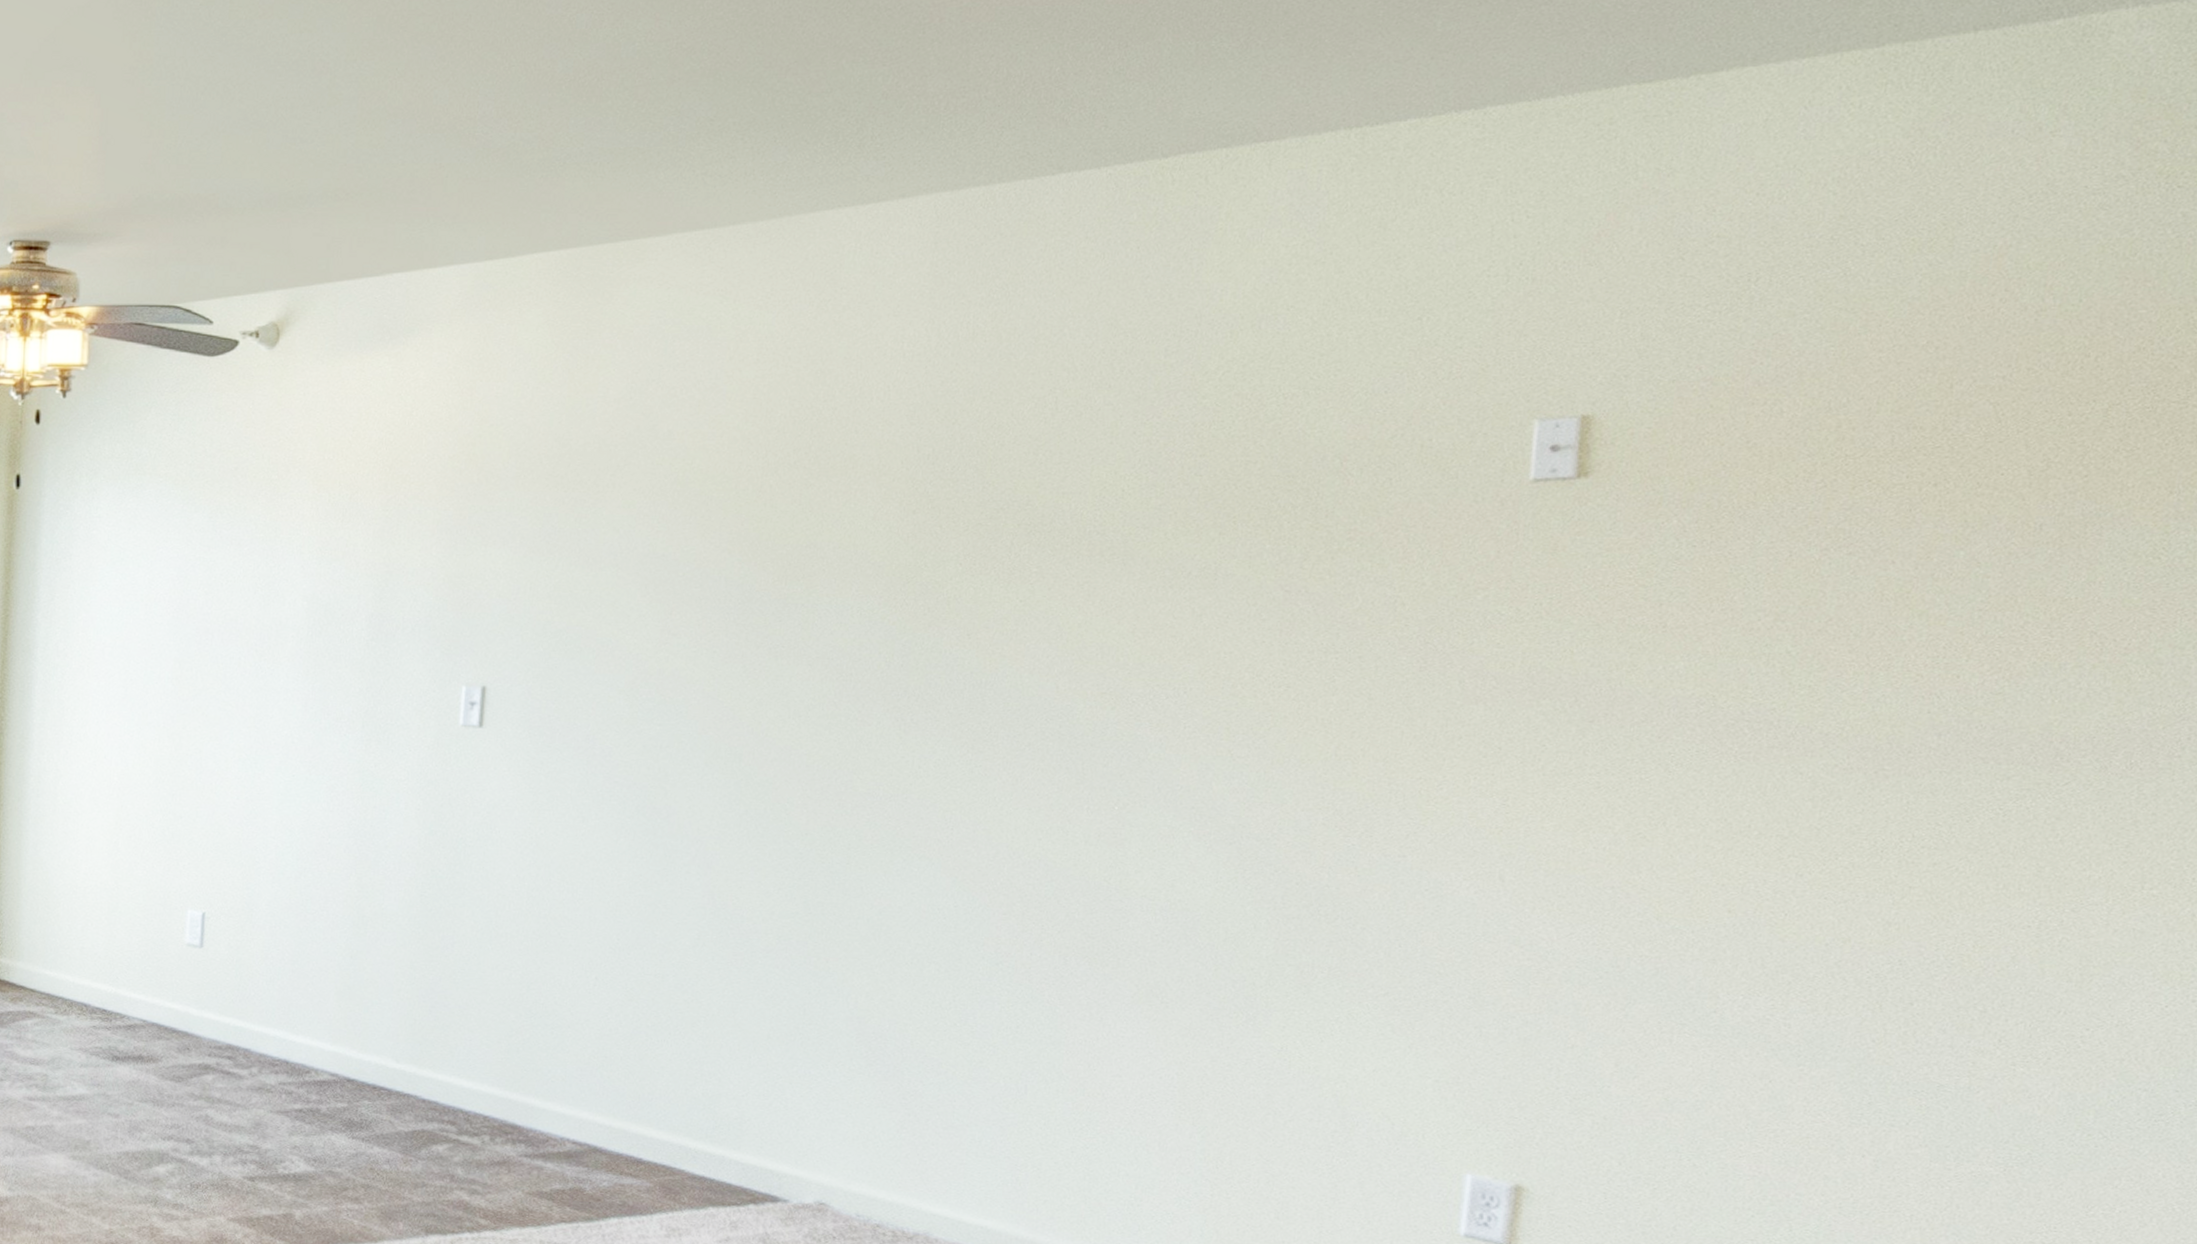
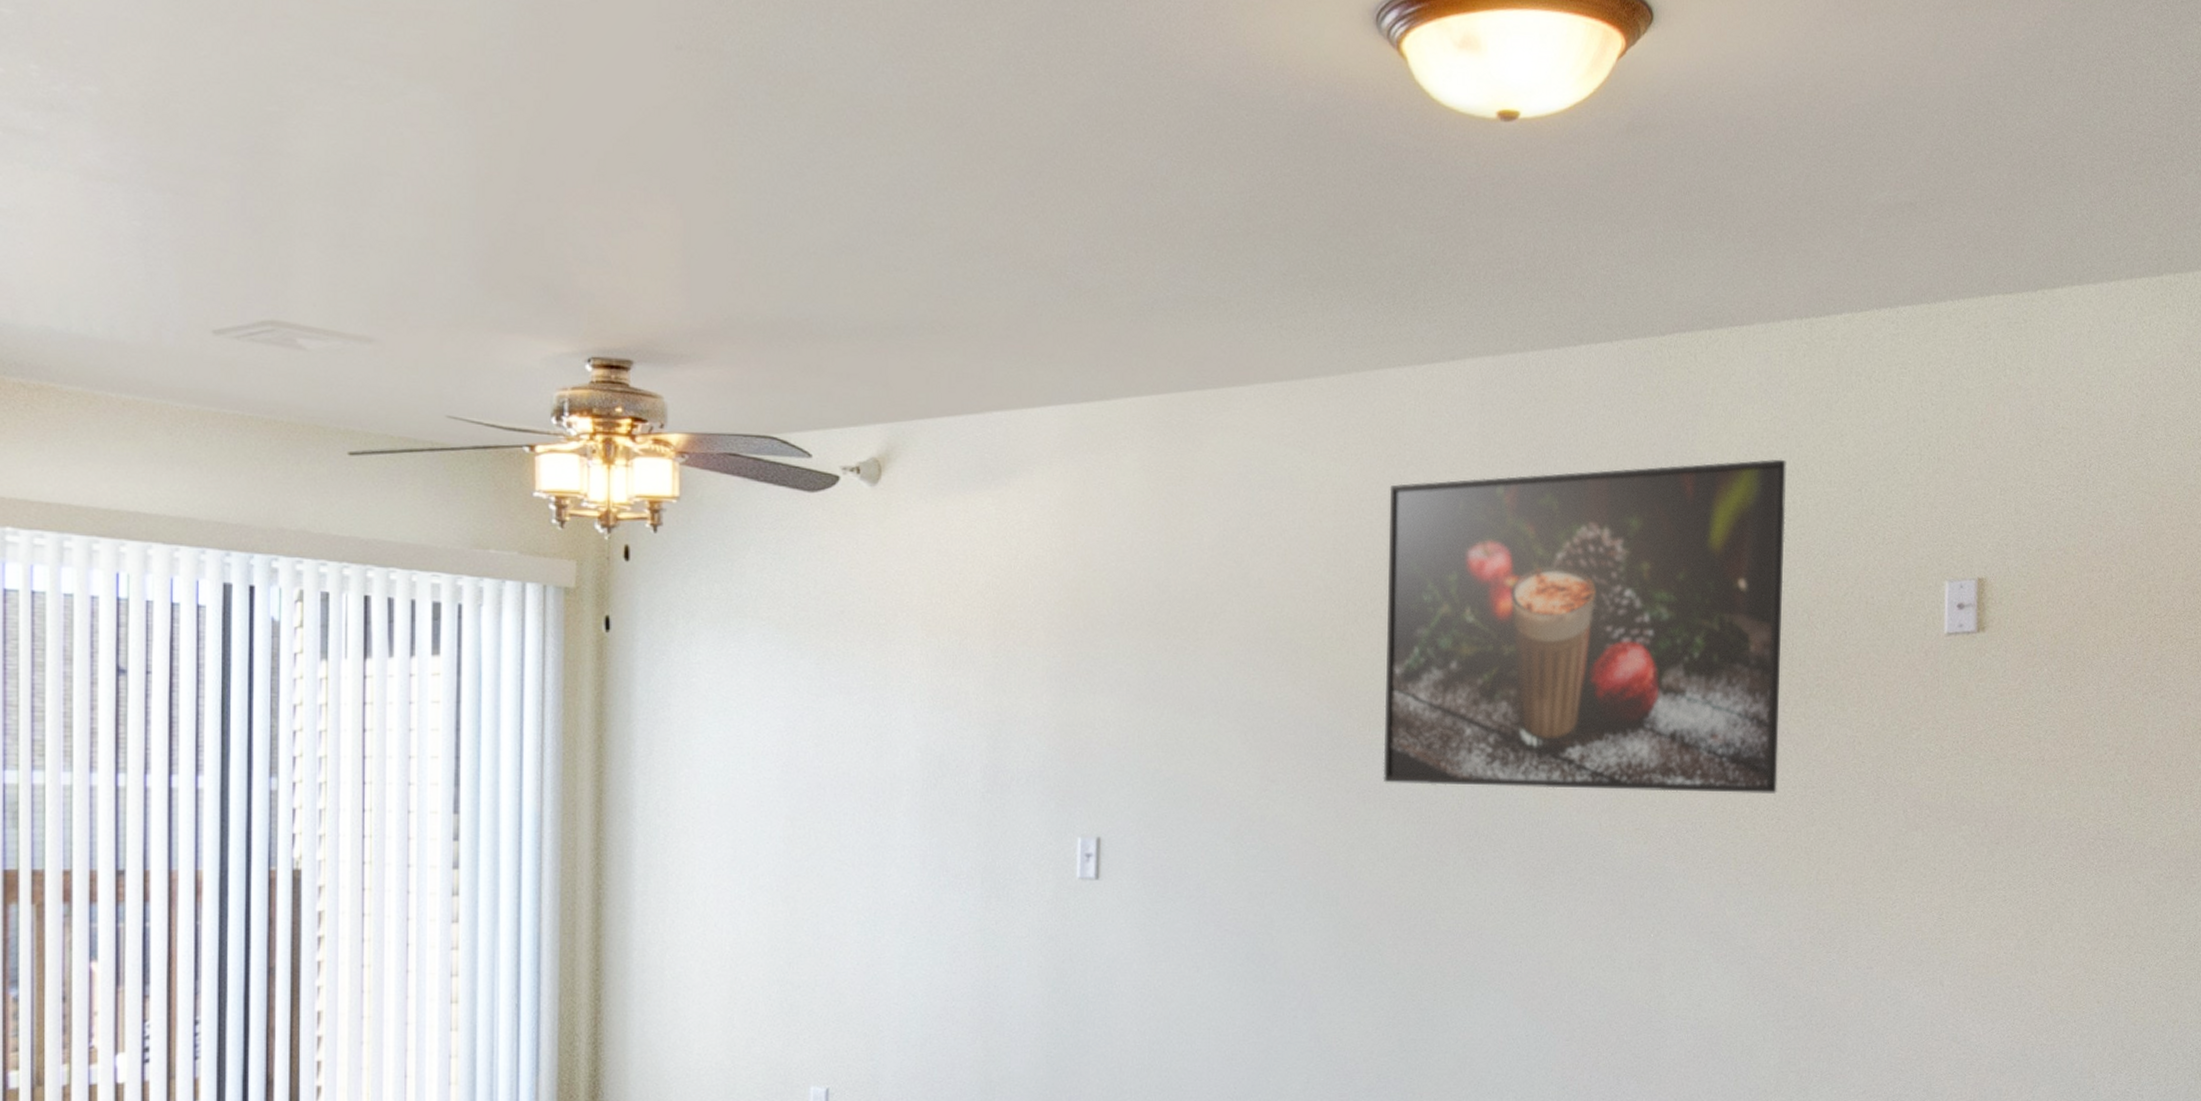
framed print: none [798,287,1321,659] -> present [1383,459,1786,794]

